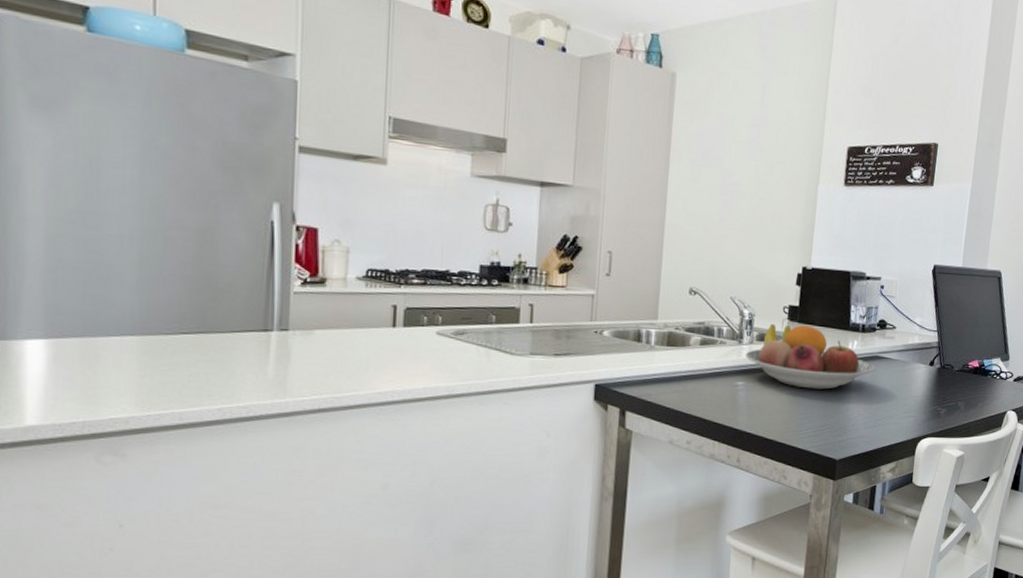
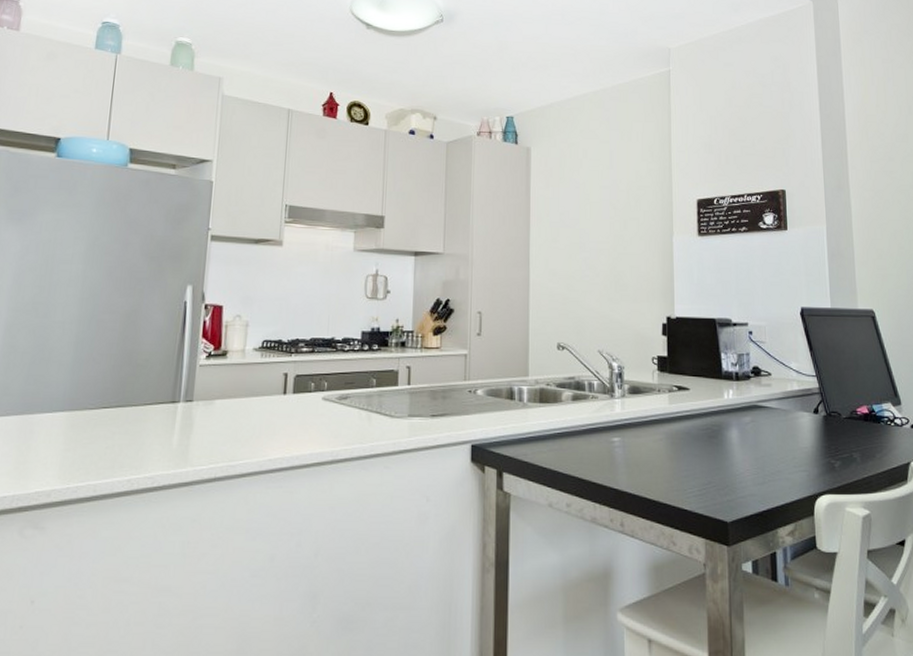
fruit bowl: present [745,323,875,390] -> none [618,375,755,444]

